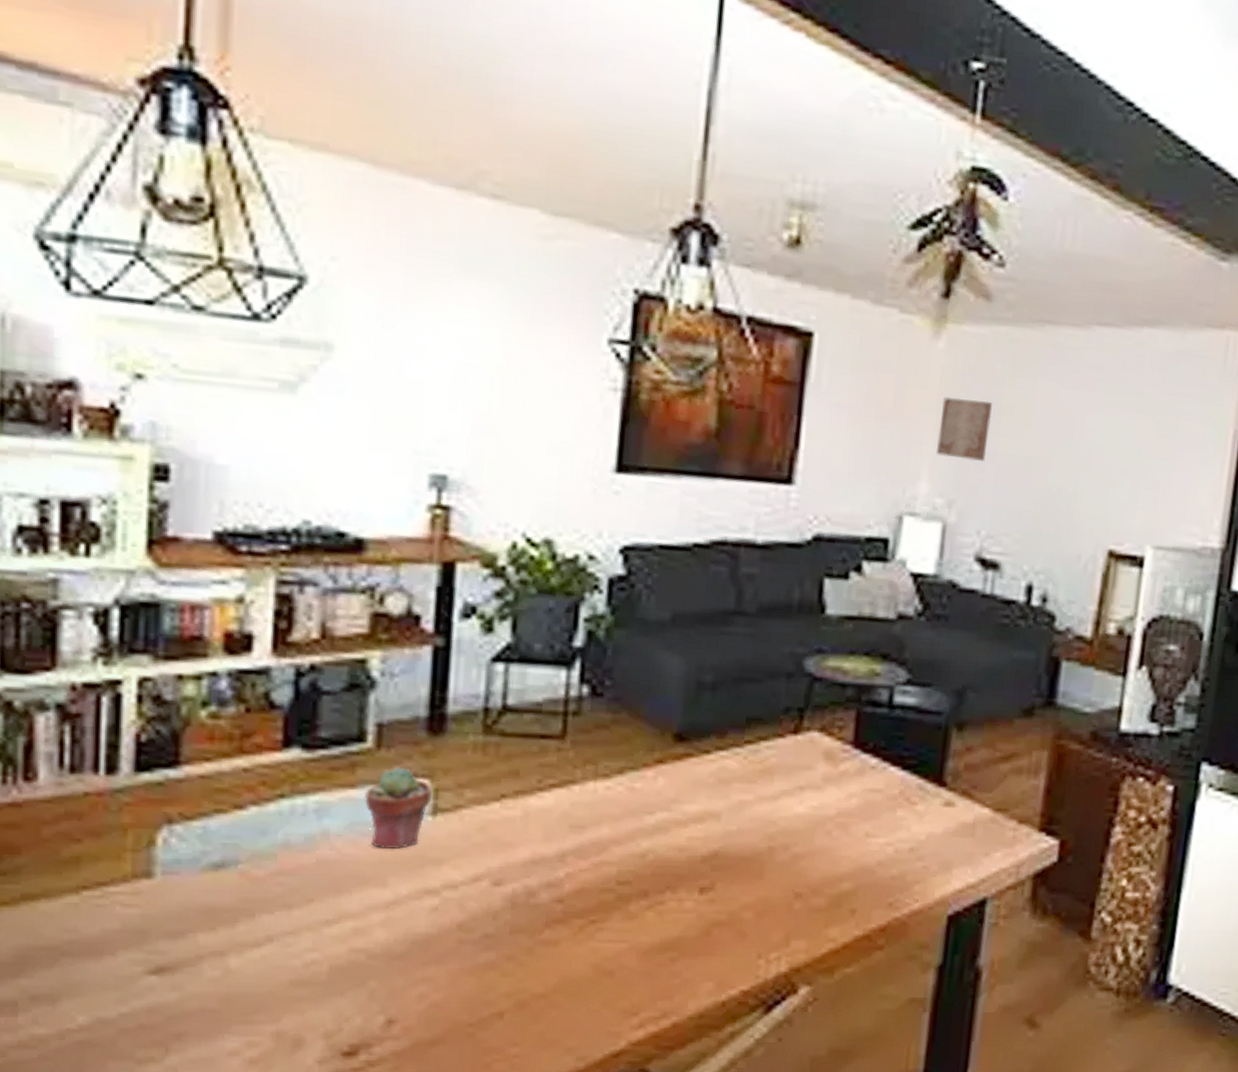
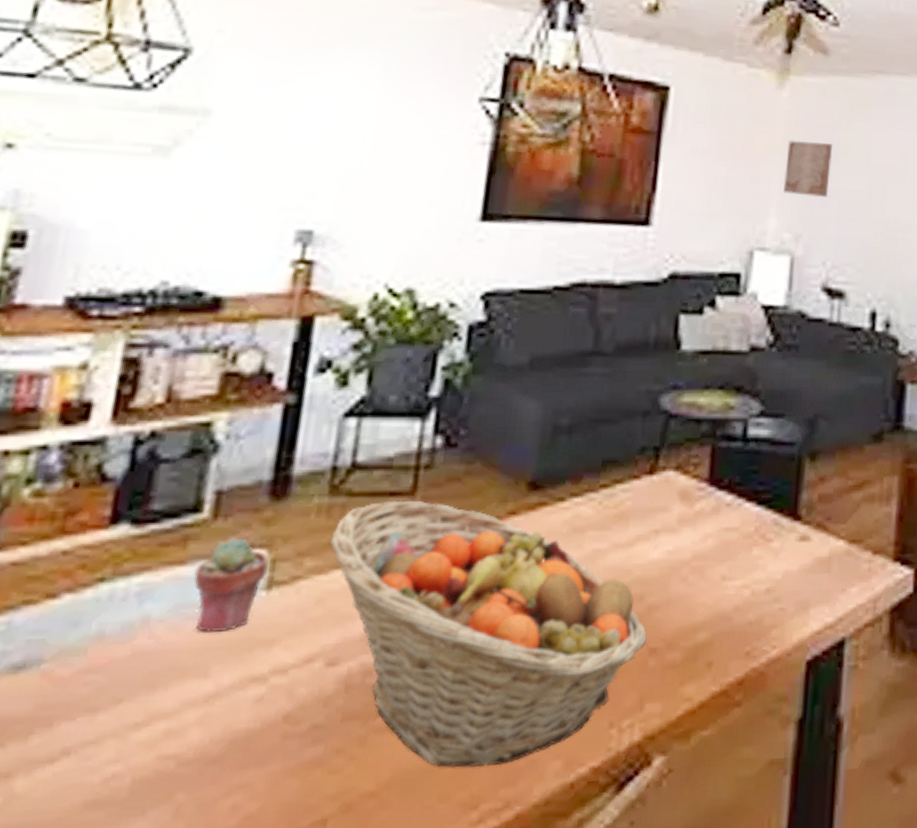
fruit basket: none [486,742,793,982] -> present [328,500,647,768]

